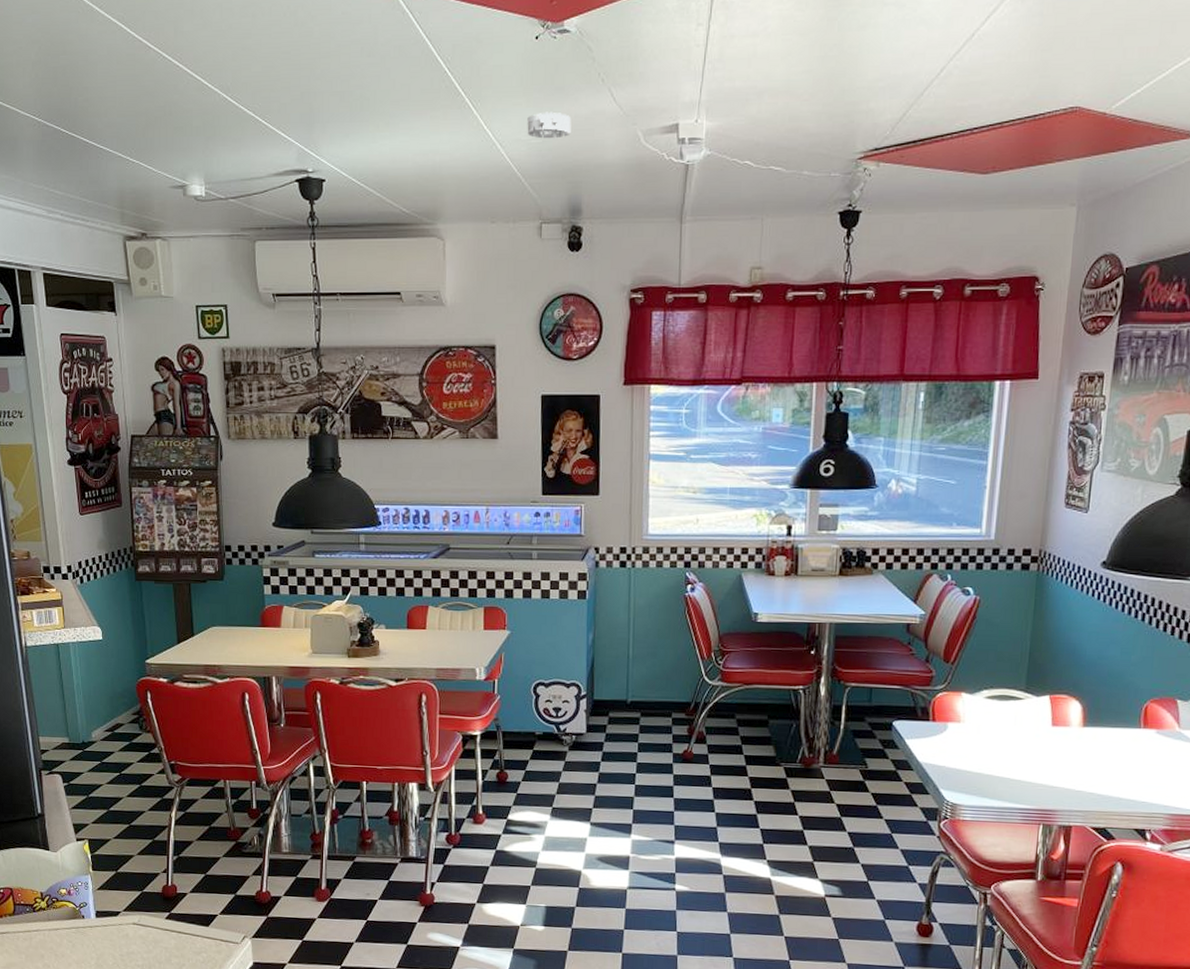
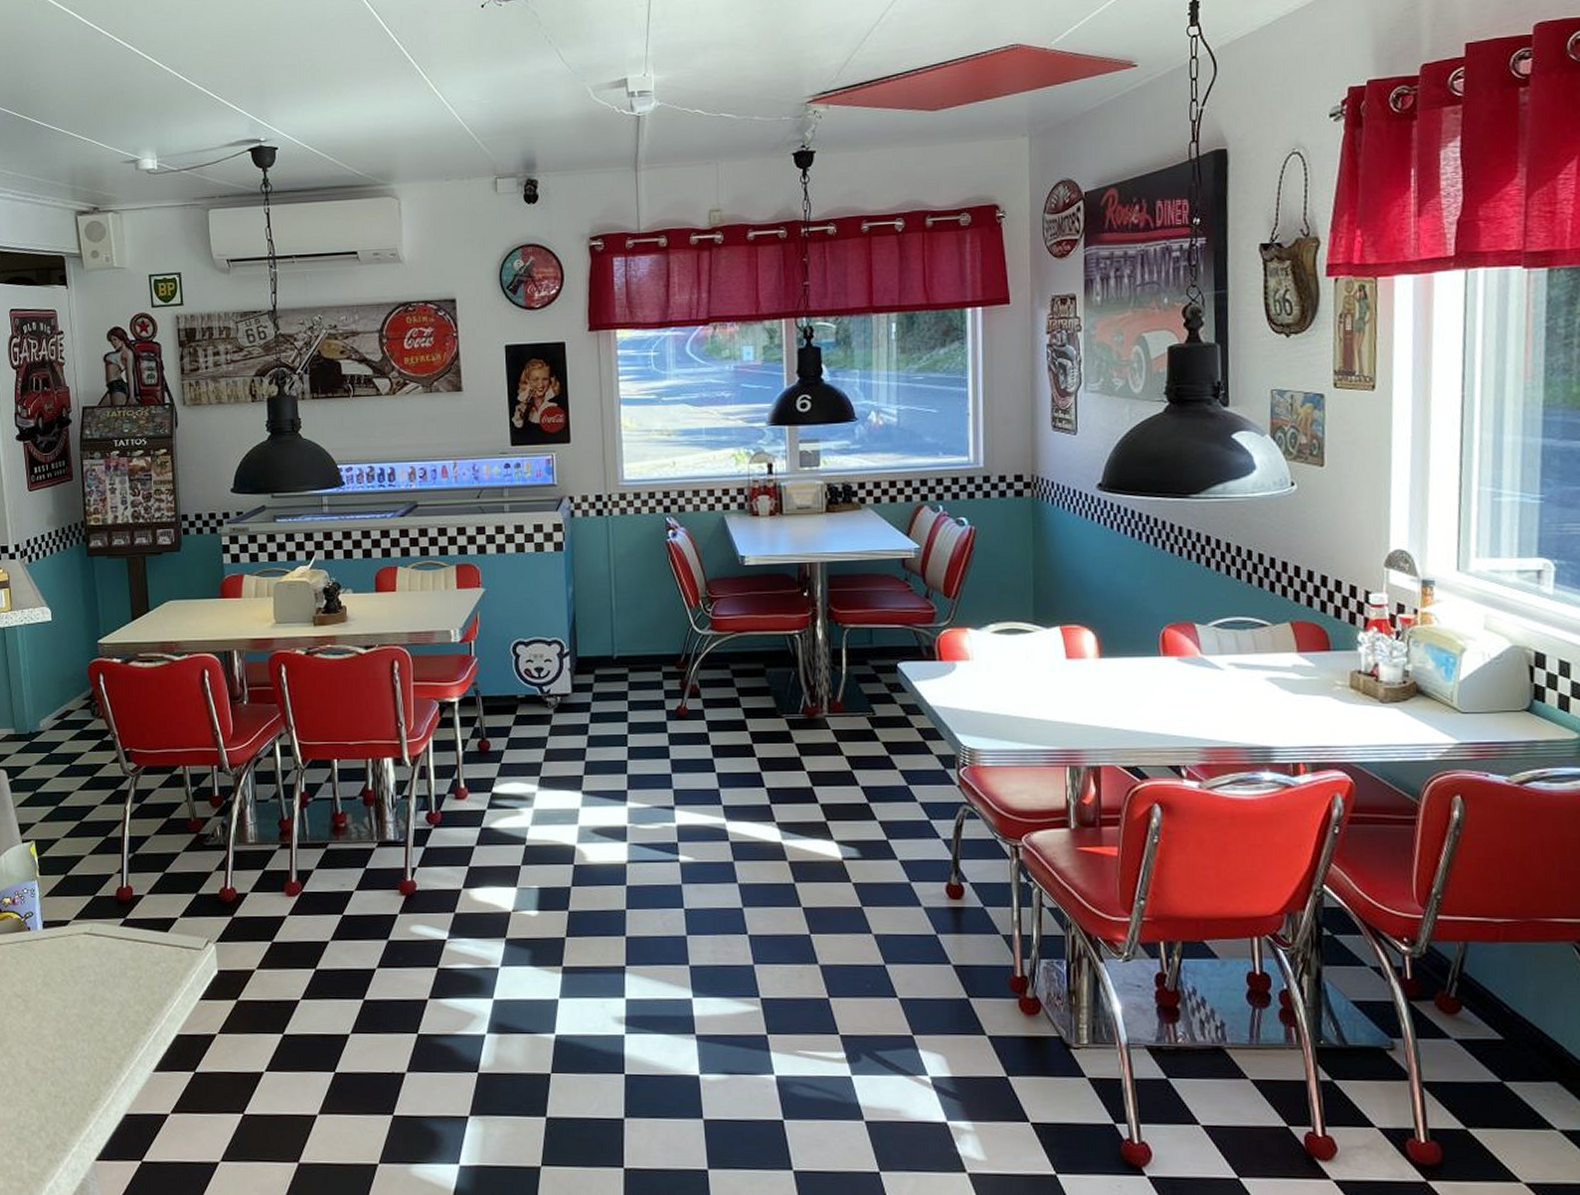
smoke detector: present [527,111,572,139] -> none [477,73,521,99]

